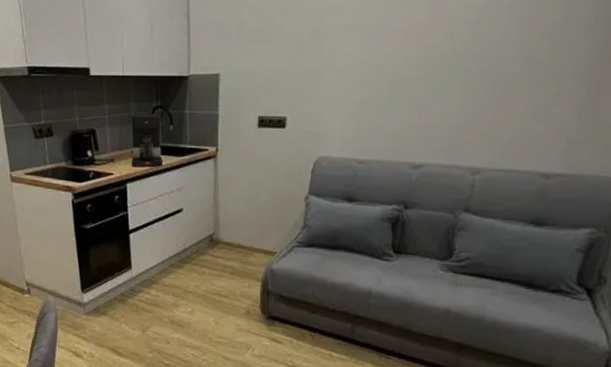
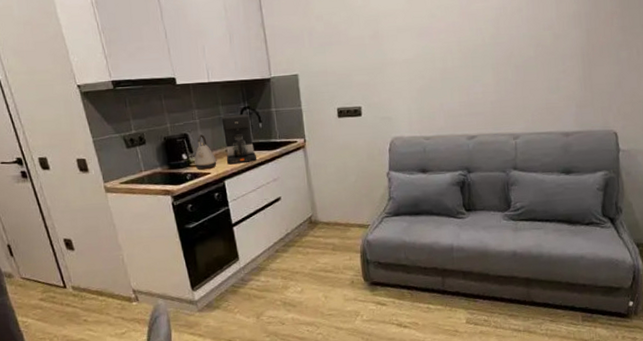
kettle: none [98,132,121,170] -> present [193,134,217,170]

